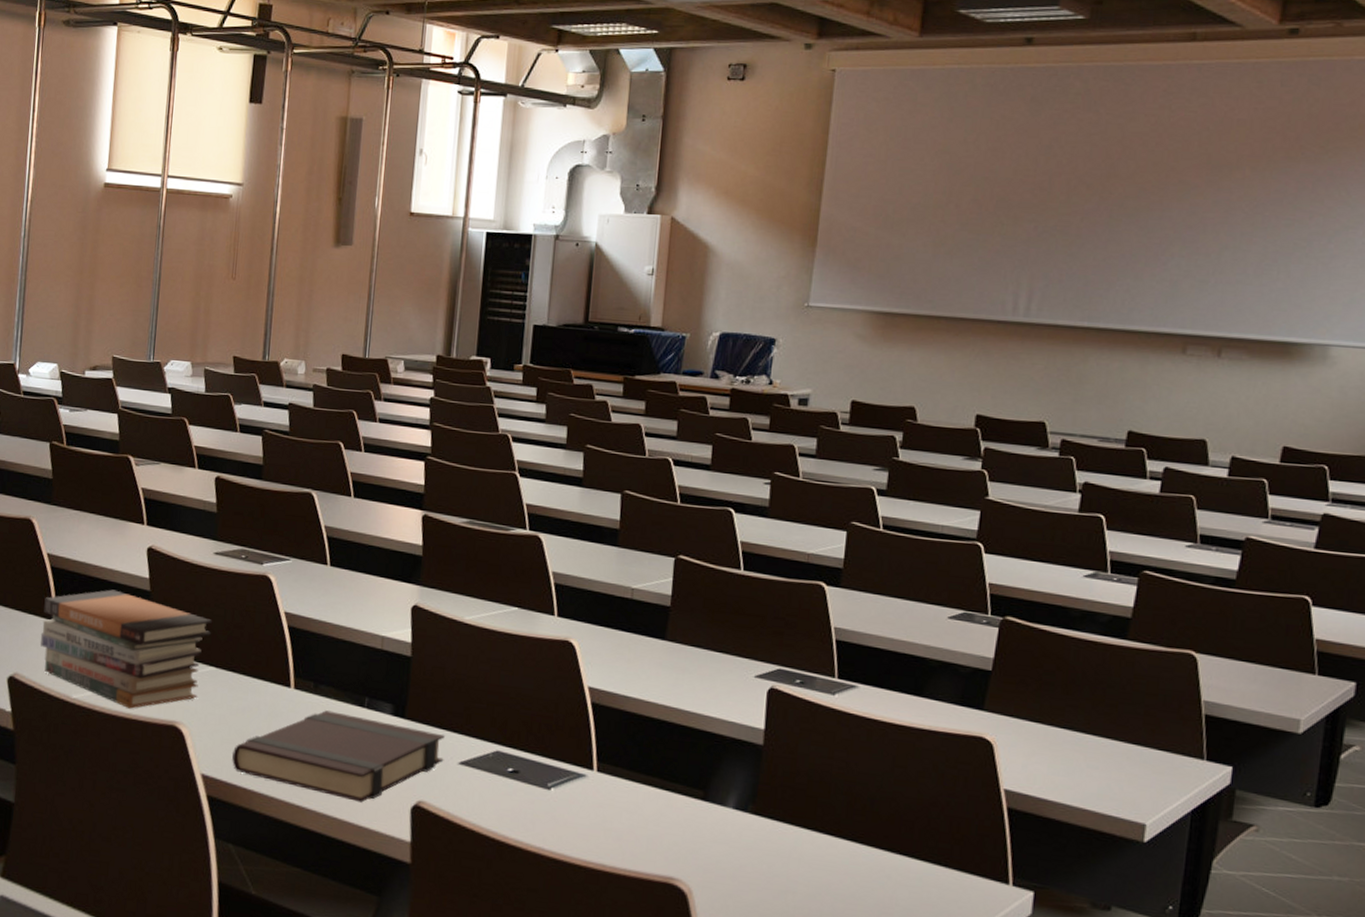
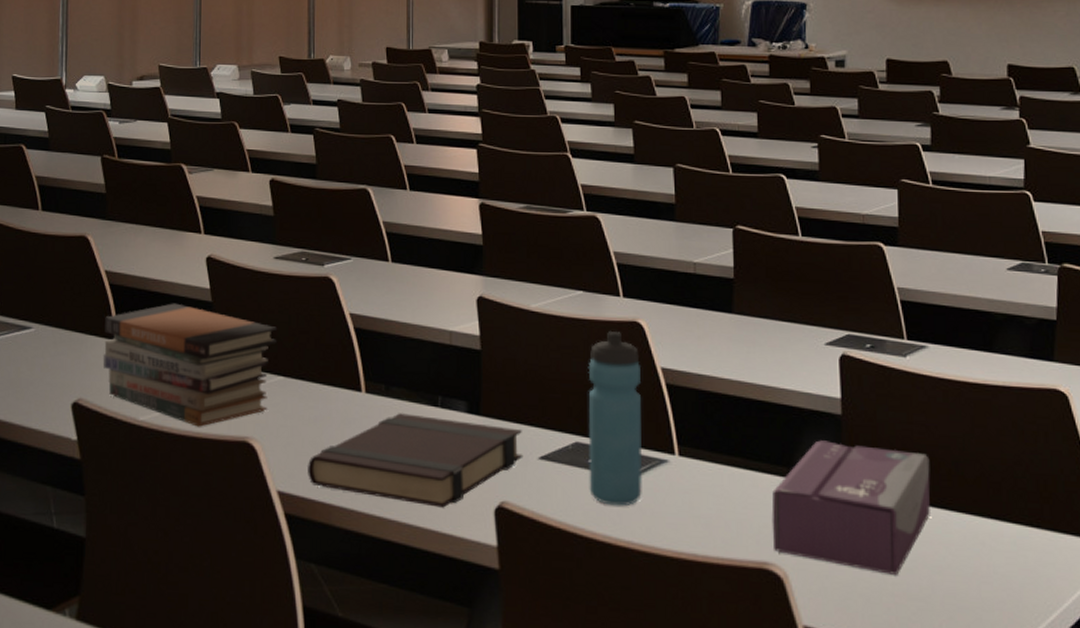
water bottle: none [505,647,568,815] -> present [588,330,643,506]
tissue box: none [680,767,846,900] -> present [771,440,932,575]

